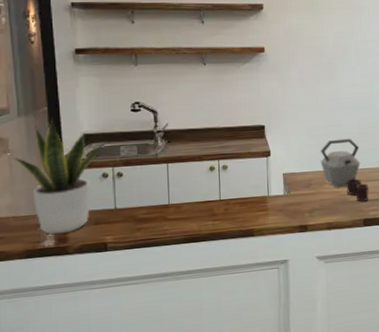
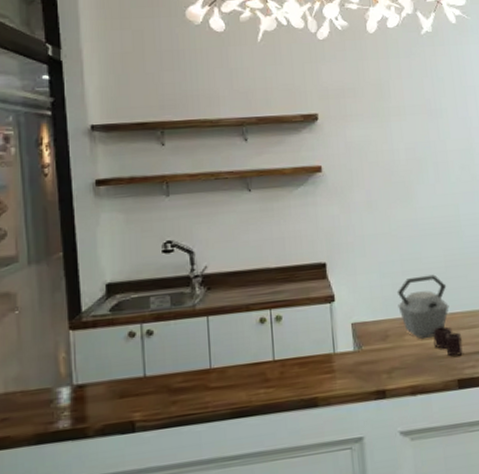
potted plant: present [13,117,106,234] -> none [22,264,133,412]

